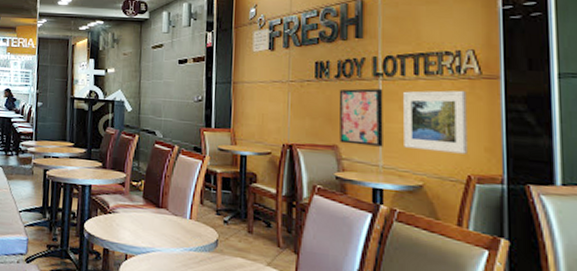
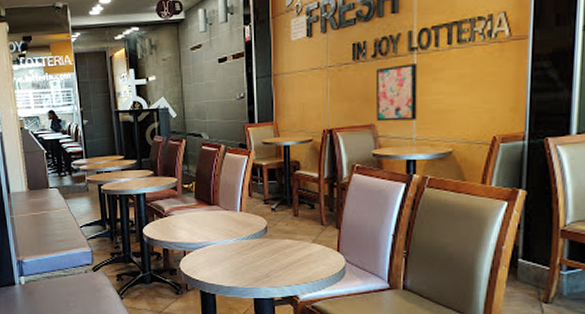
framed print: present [404,90,468,154] -> none [436,54,496,118]

